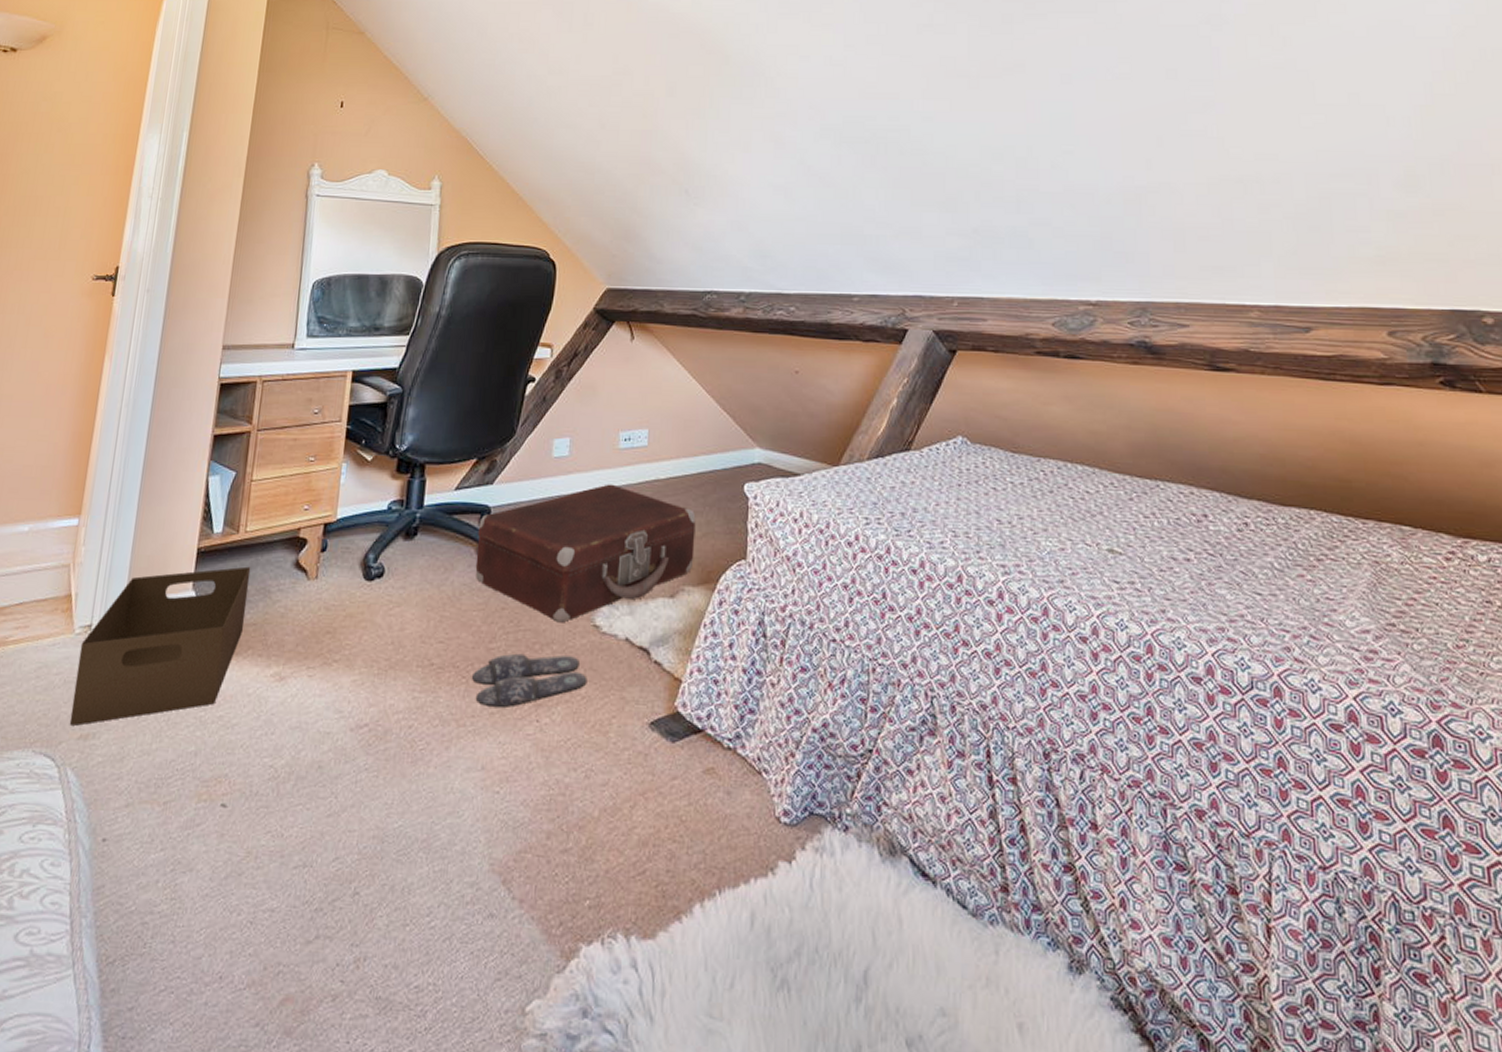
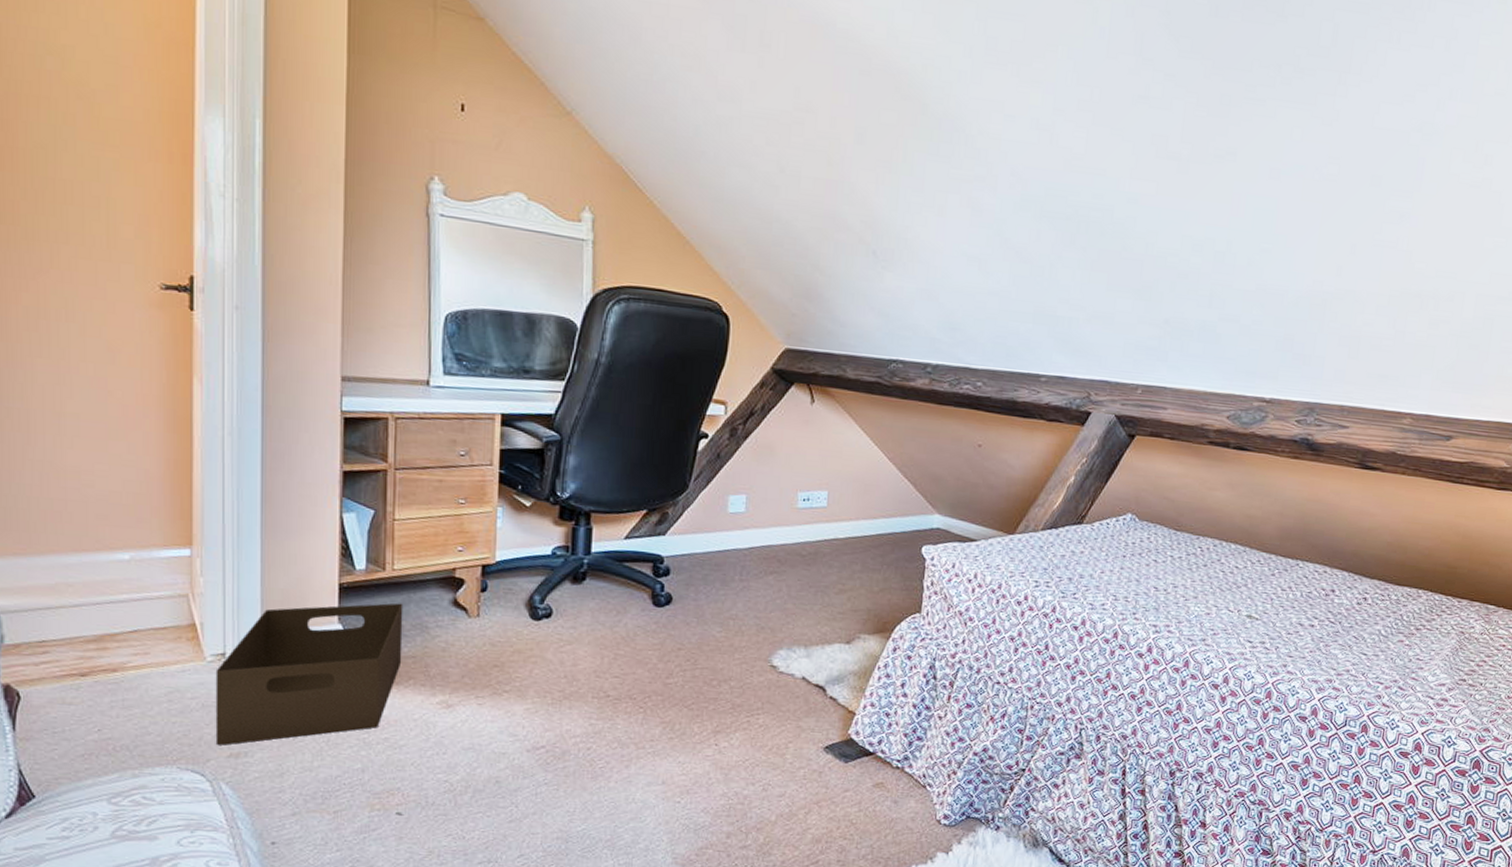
slippers: present [472,653,588,707] -> none [650,688,765,733]
suitcase: present [475,484,696,623] -> none [649,540,874,663]

